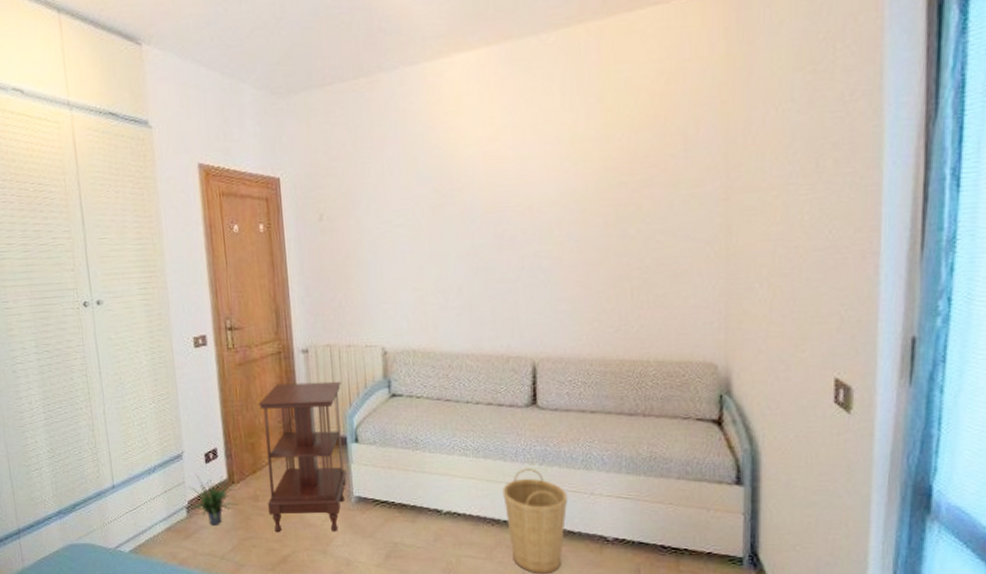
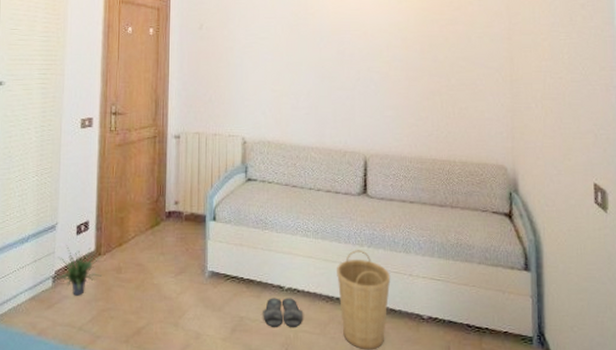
side table: present [258,381,347,532] -> none [128,164,205,305]
slippers: none [419,522,466,554] -> present [263,298,304,328]

